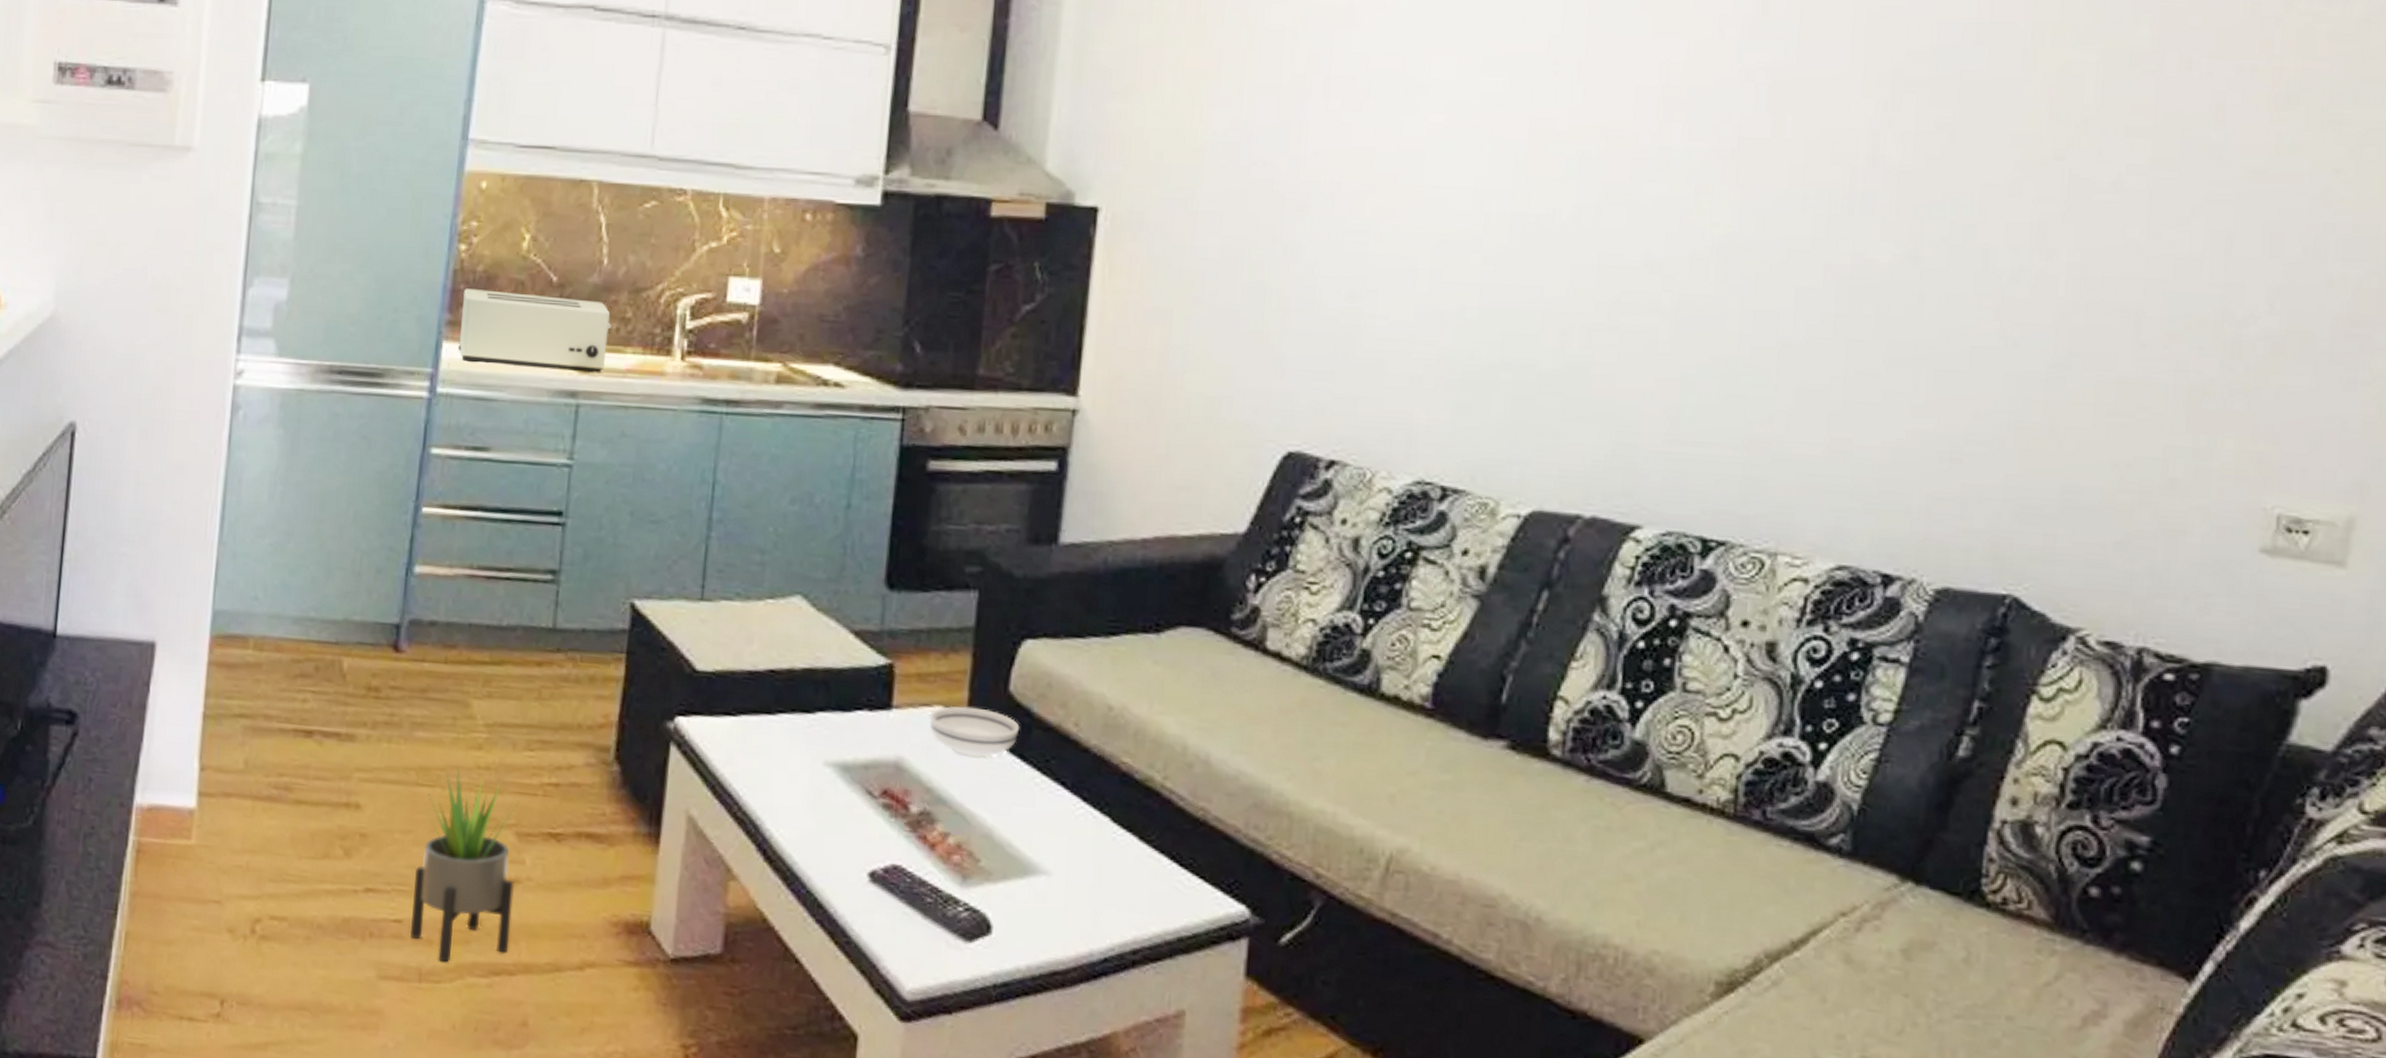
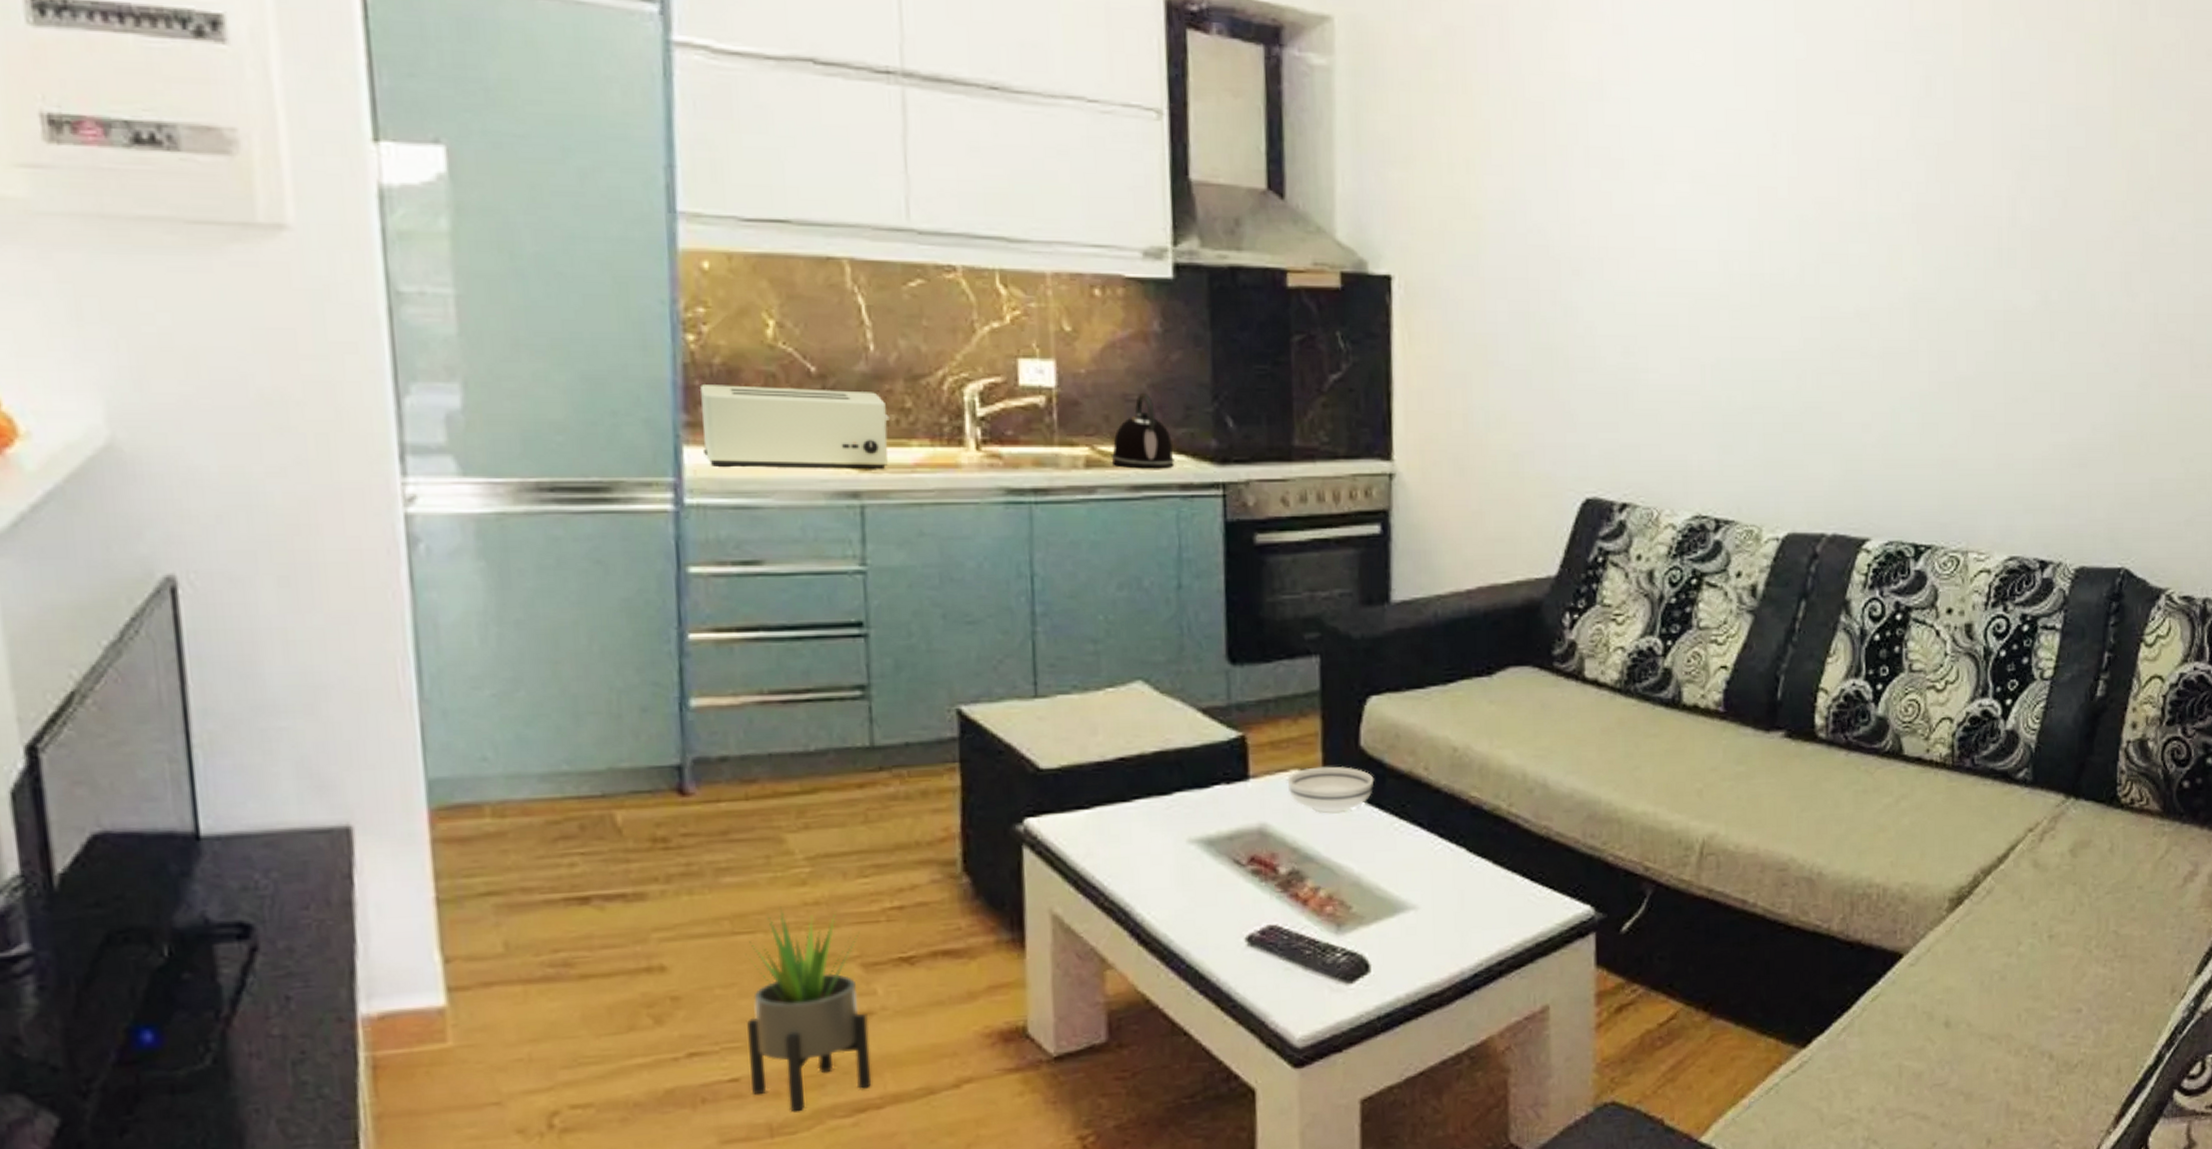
kettle: none [800,313,860,391] -> present [1111,392,1174,470]

